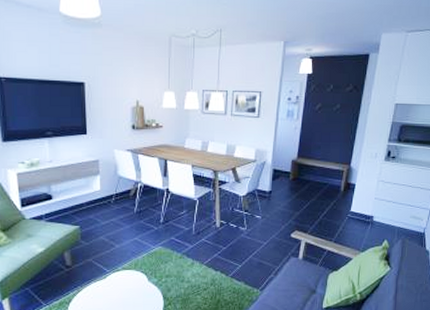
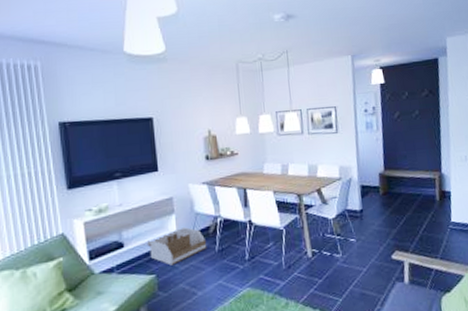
storage bin: none [73,188,127,220] -> present [147,227,207,266]

